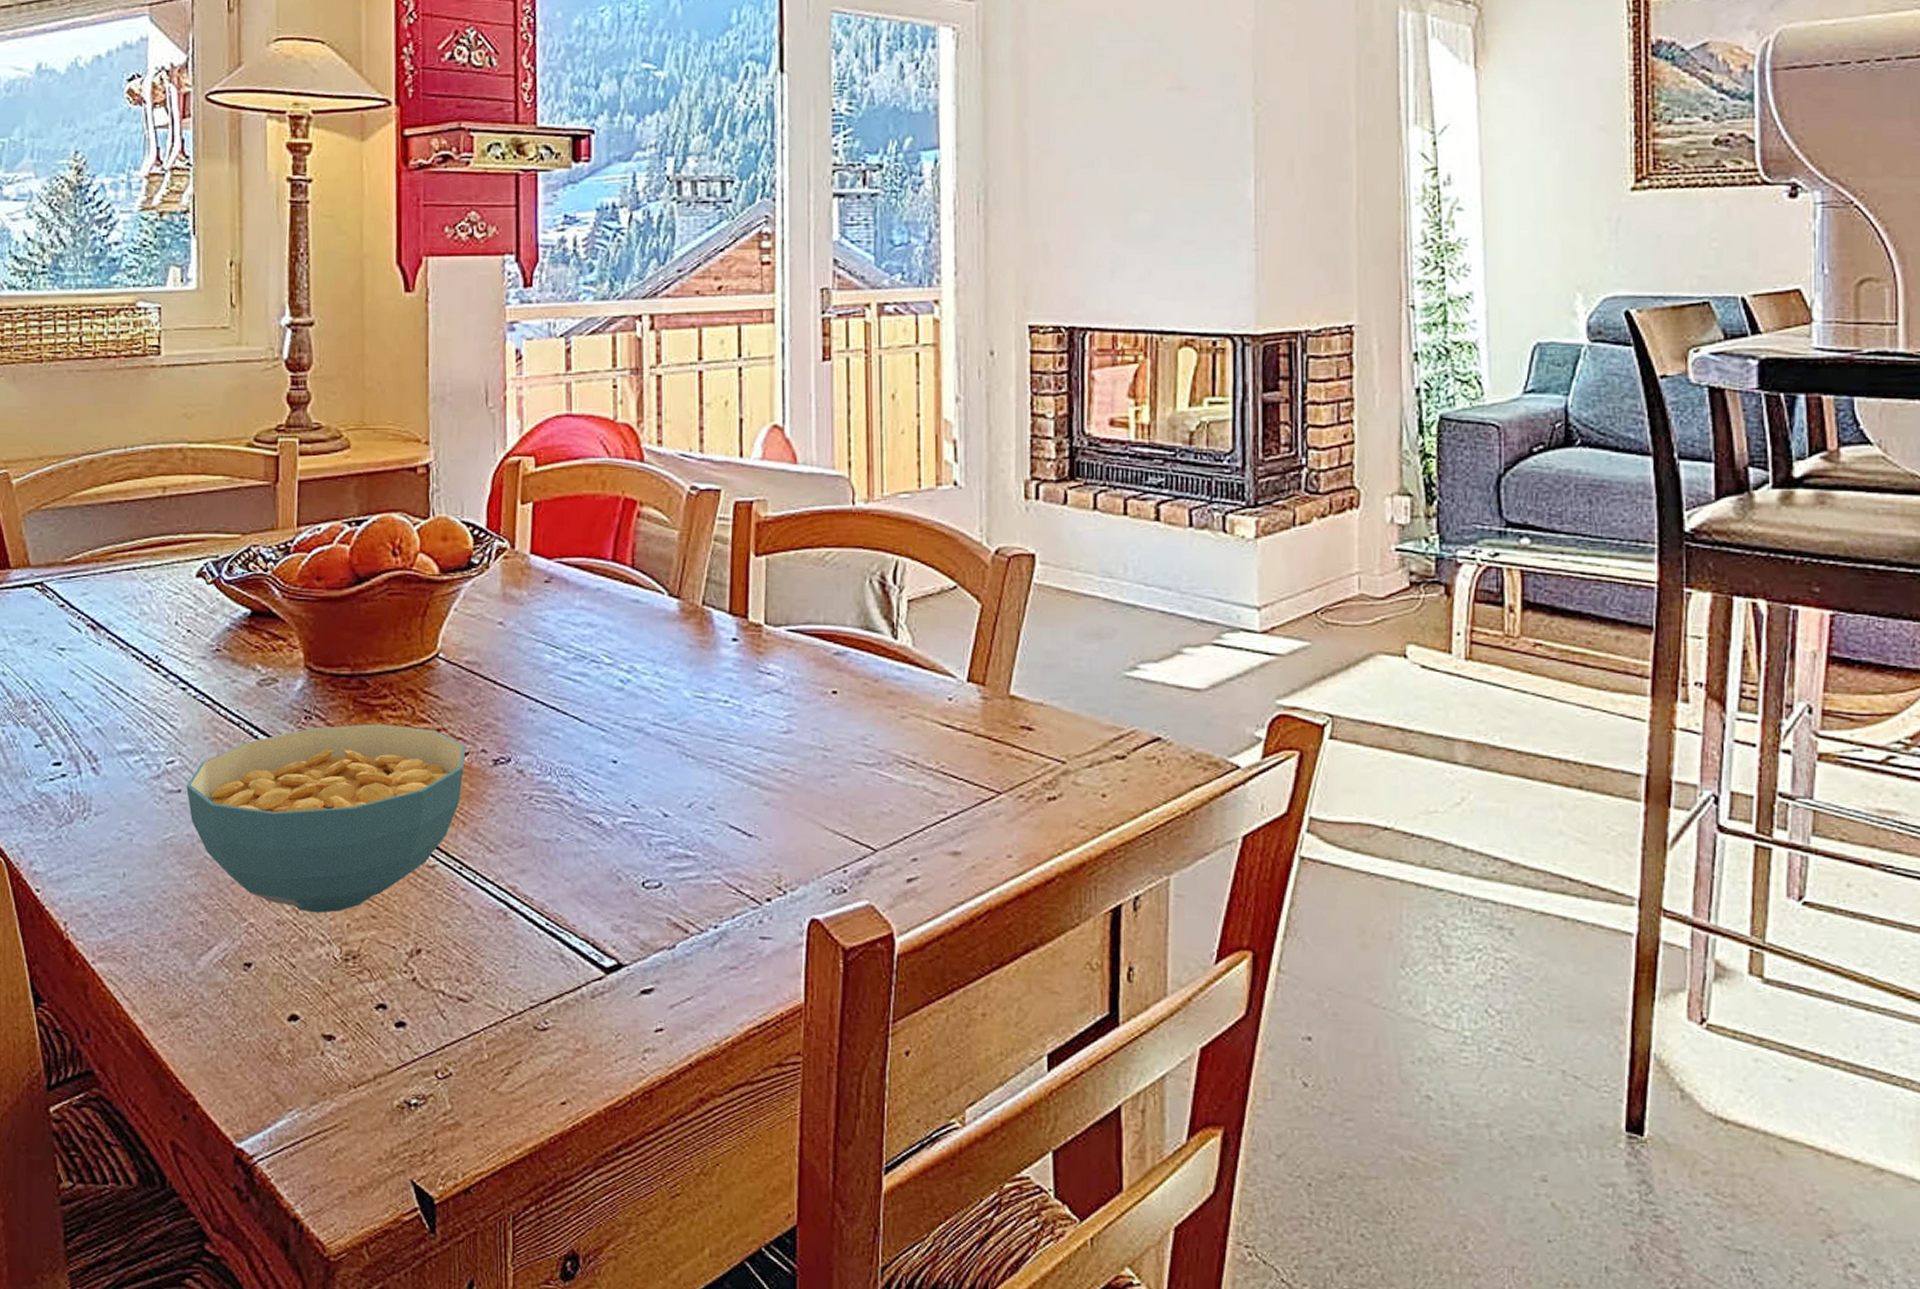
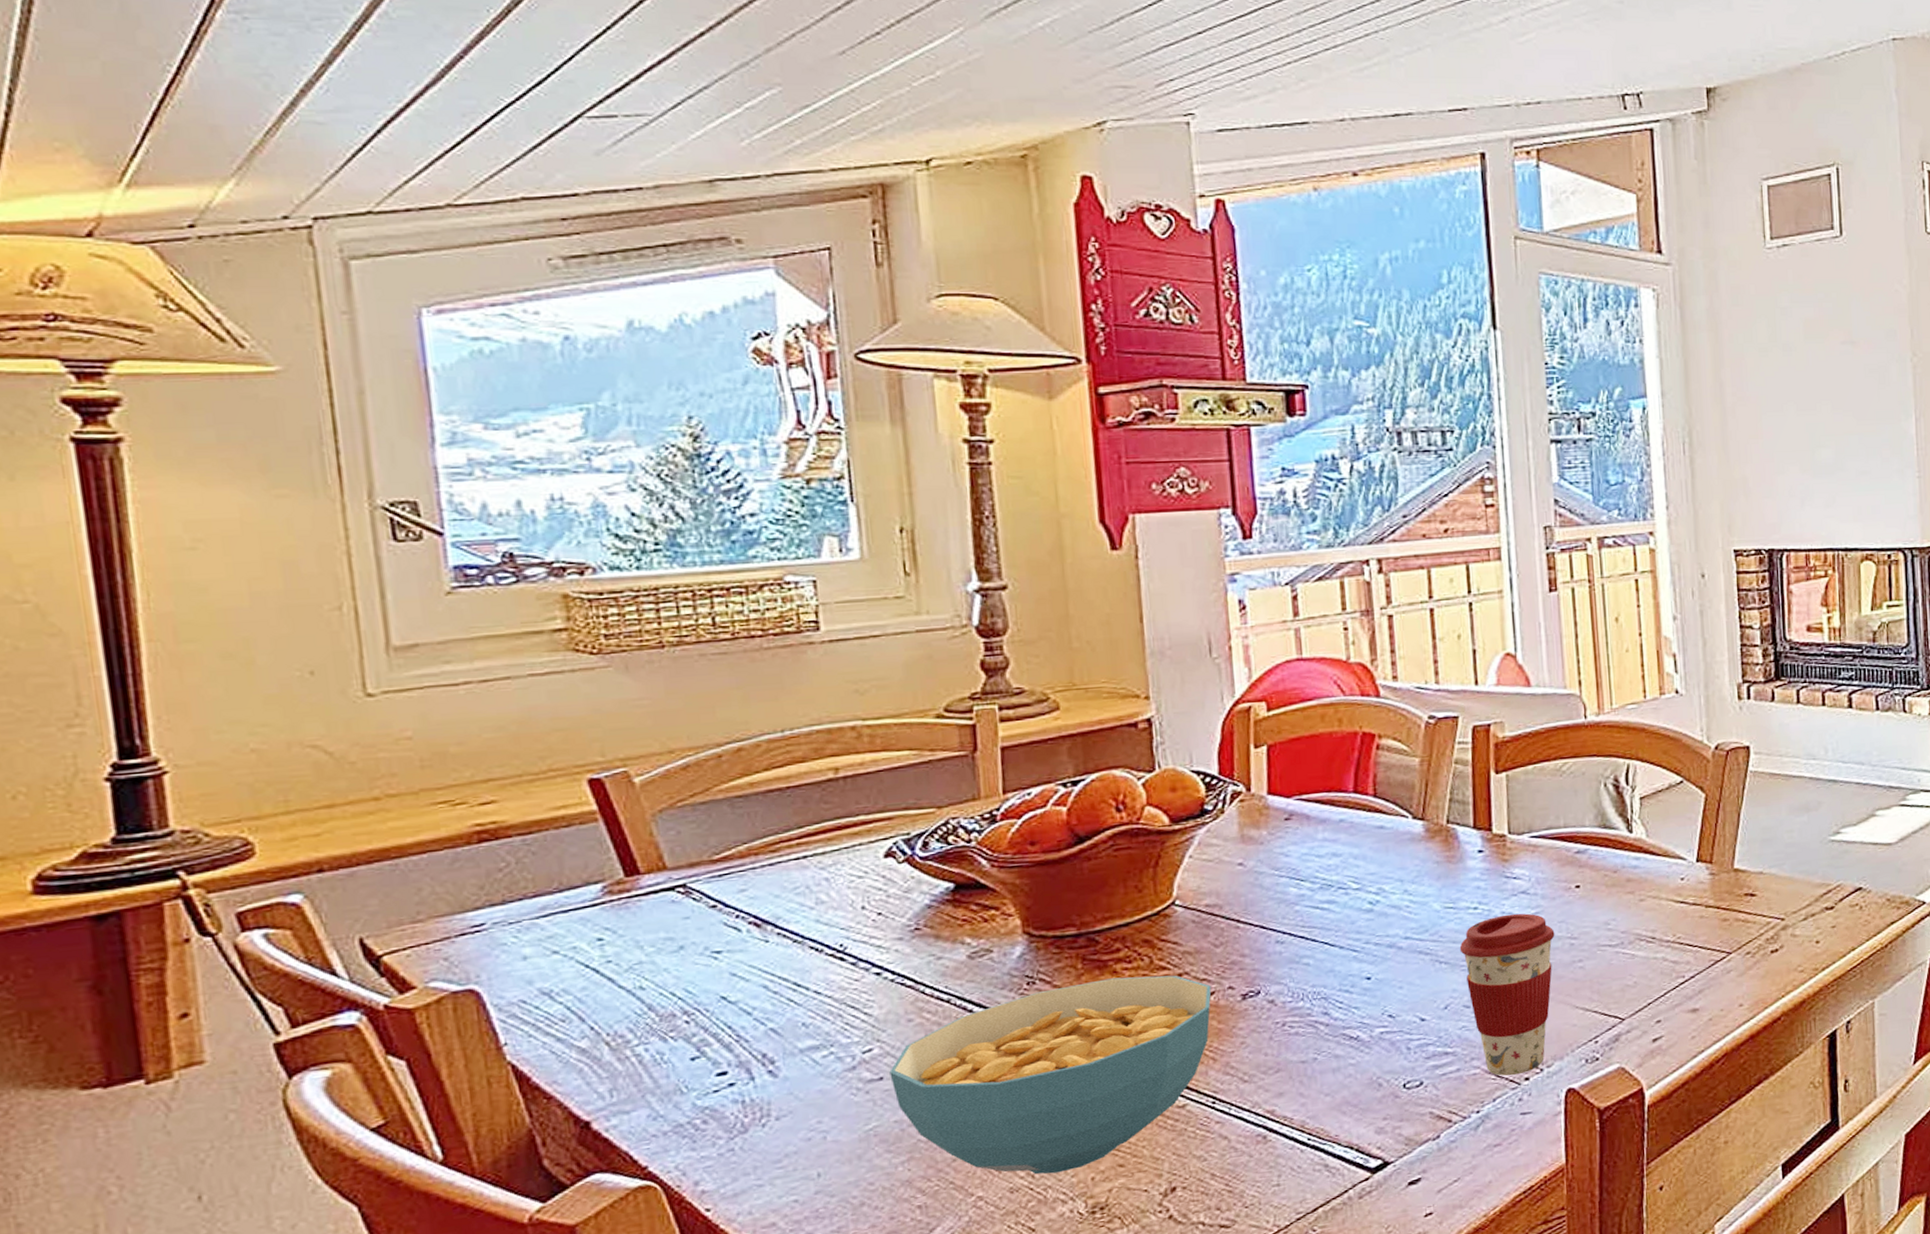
coffee cup: none [707,713,807,894] -> present [1459,913,1555,1076]

